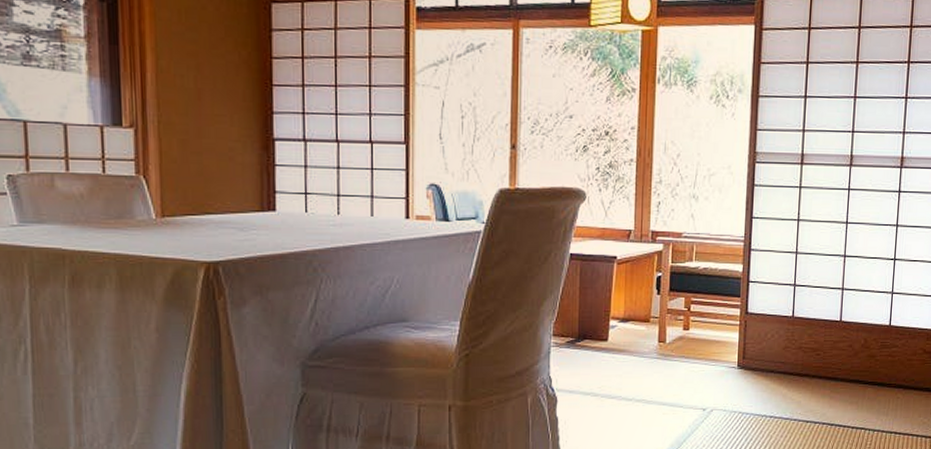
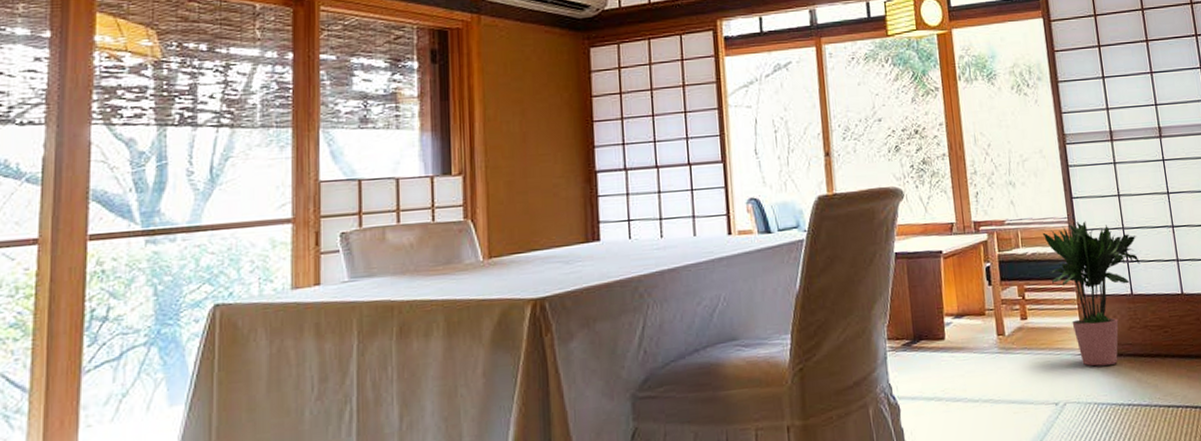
potted plant: none [717,242,808,380] -> present [1042,221,1140,366]

